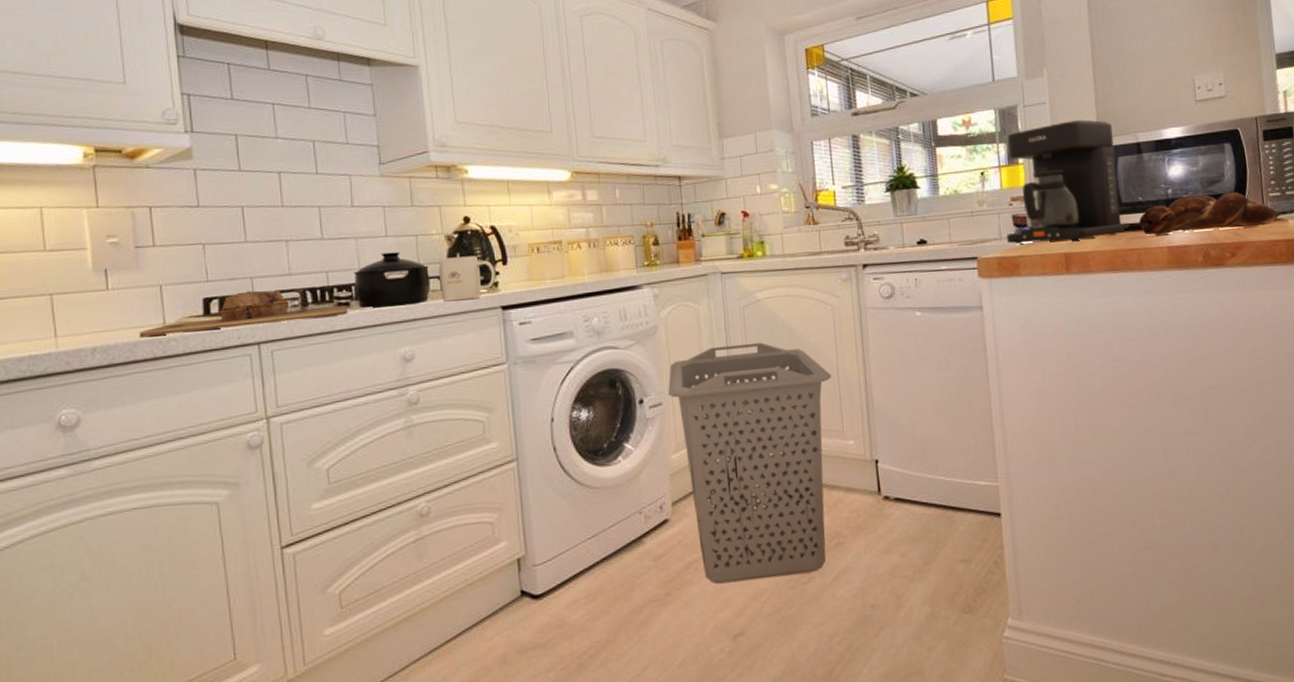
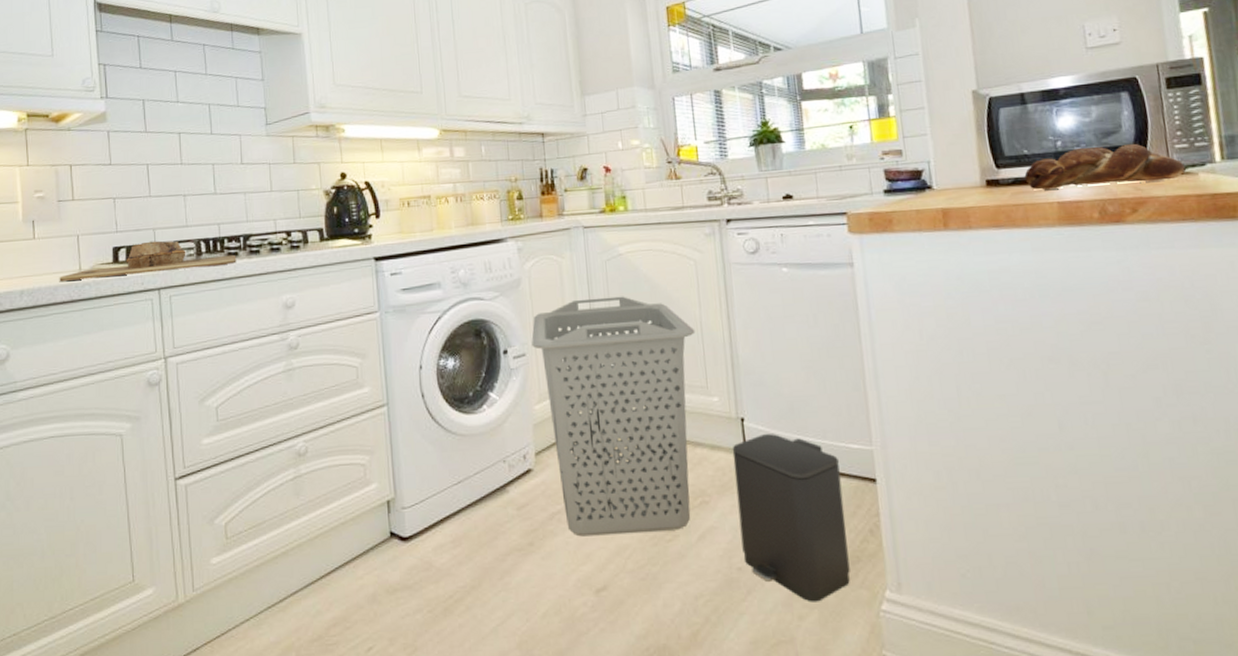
saucepan: present [353,252,430,309] -> none [242,205,310,259]
mug: present [439,255,496,302] -> none [318,209,370,253]
pedal bin: none [866,474,976,634] -> present [732,434,850,602]
coffee maker: present [1006,120,1124,244] -> none [876,70,1008,199]

